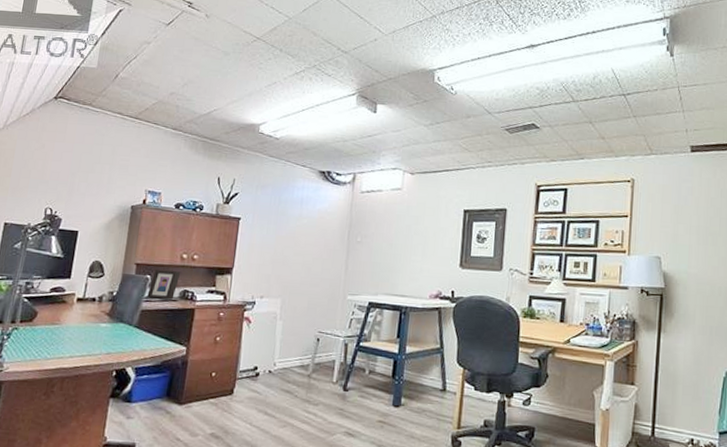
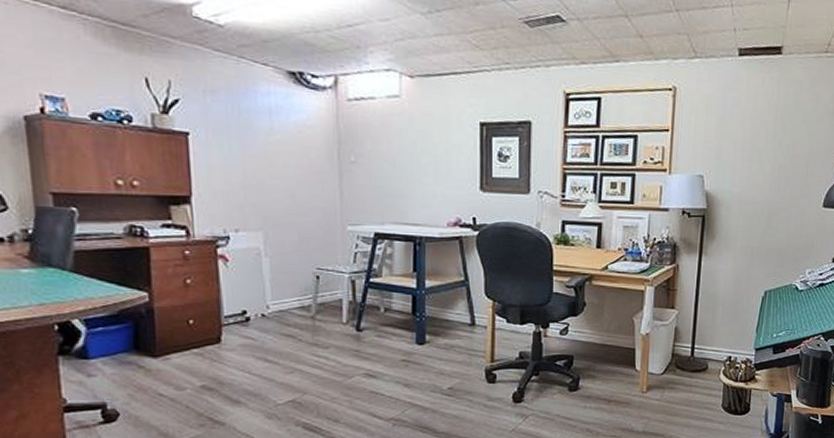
picture frame: present [147,270,181,300] -> none [78,200,120,237]

